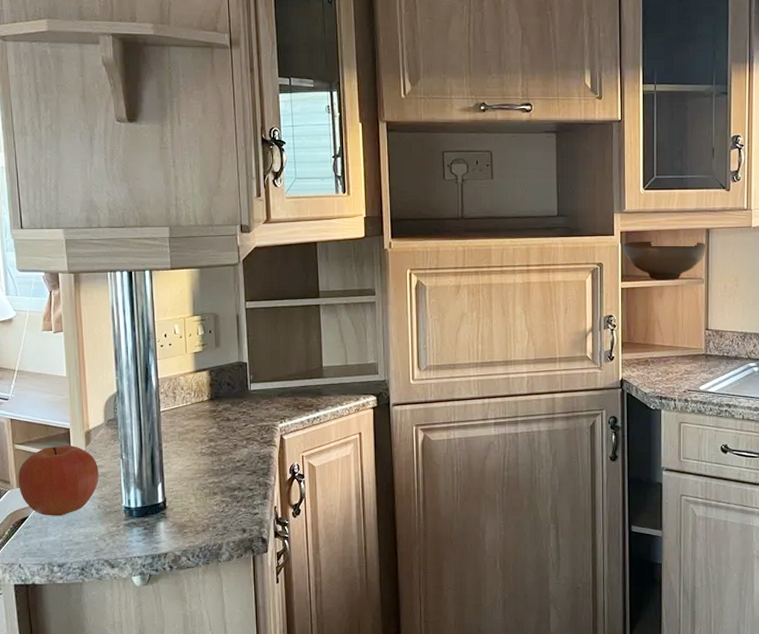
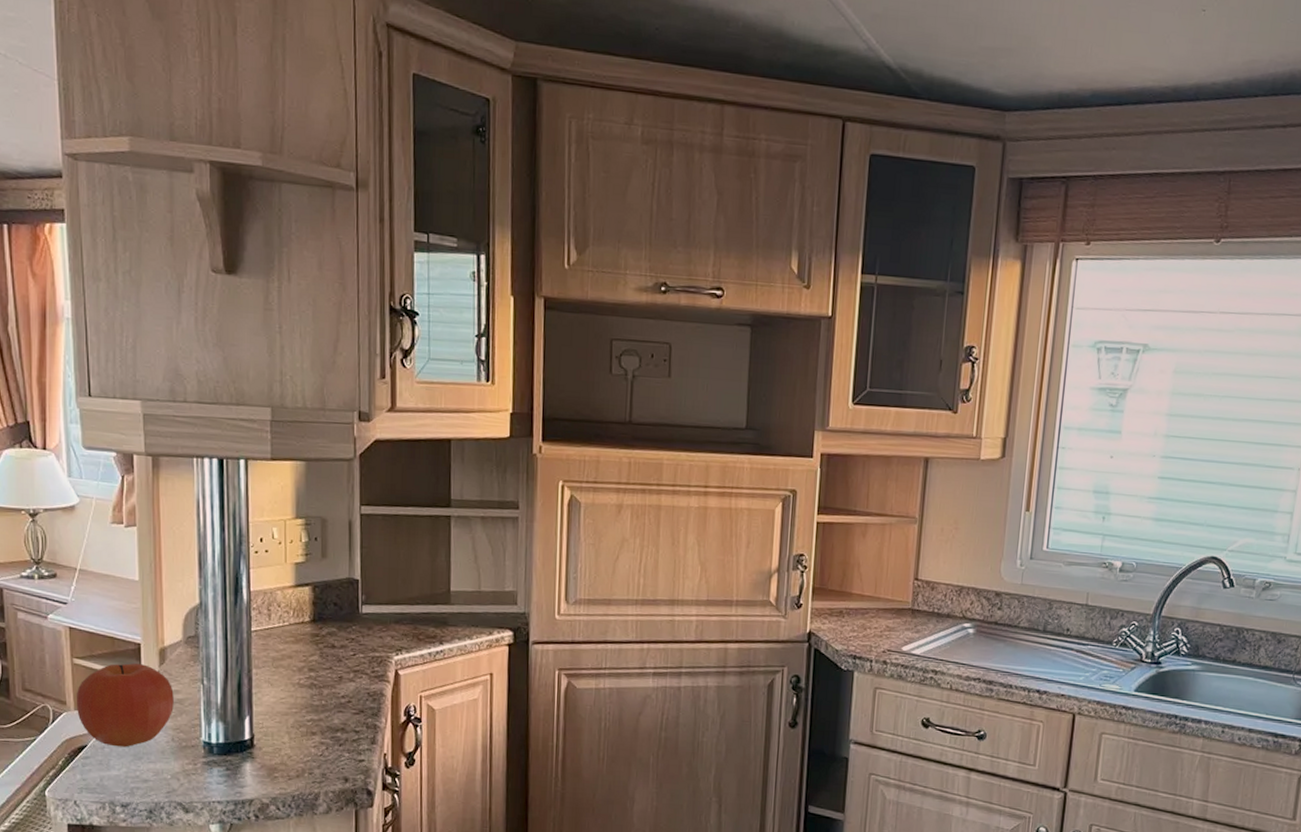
decorative bowl: present [622,241,708,280] -> none [822,466,925,517]

